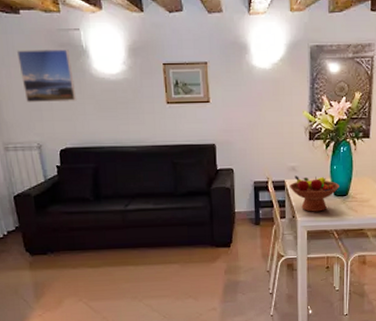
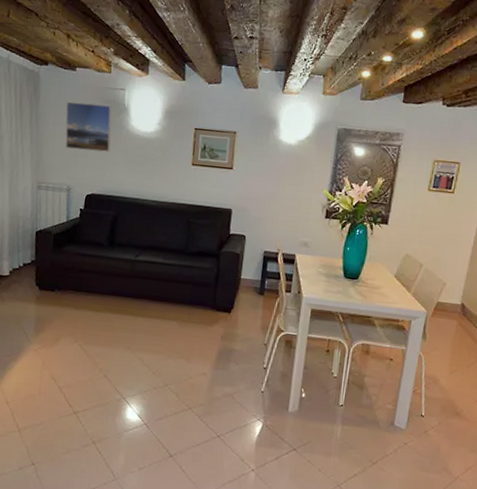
fruit bowl: present [289,176,340,212] -> none [298,251,351,292]

